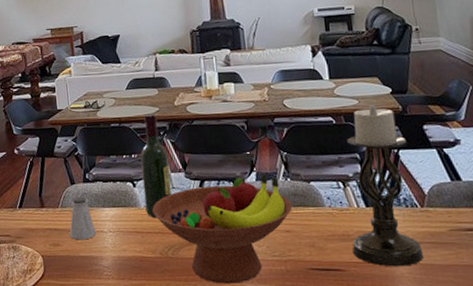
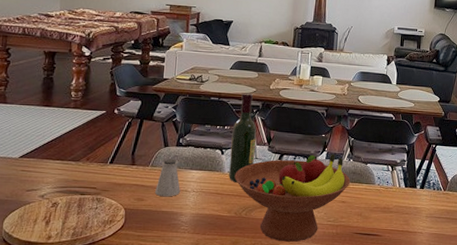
candle holder: present [347,105,424,267] -> none [388,109,443,235]

